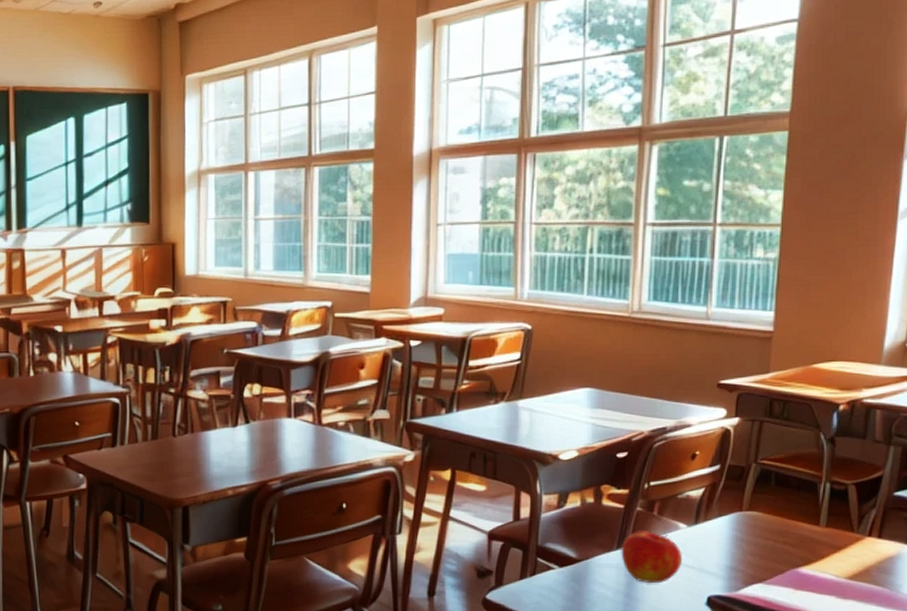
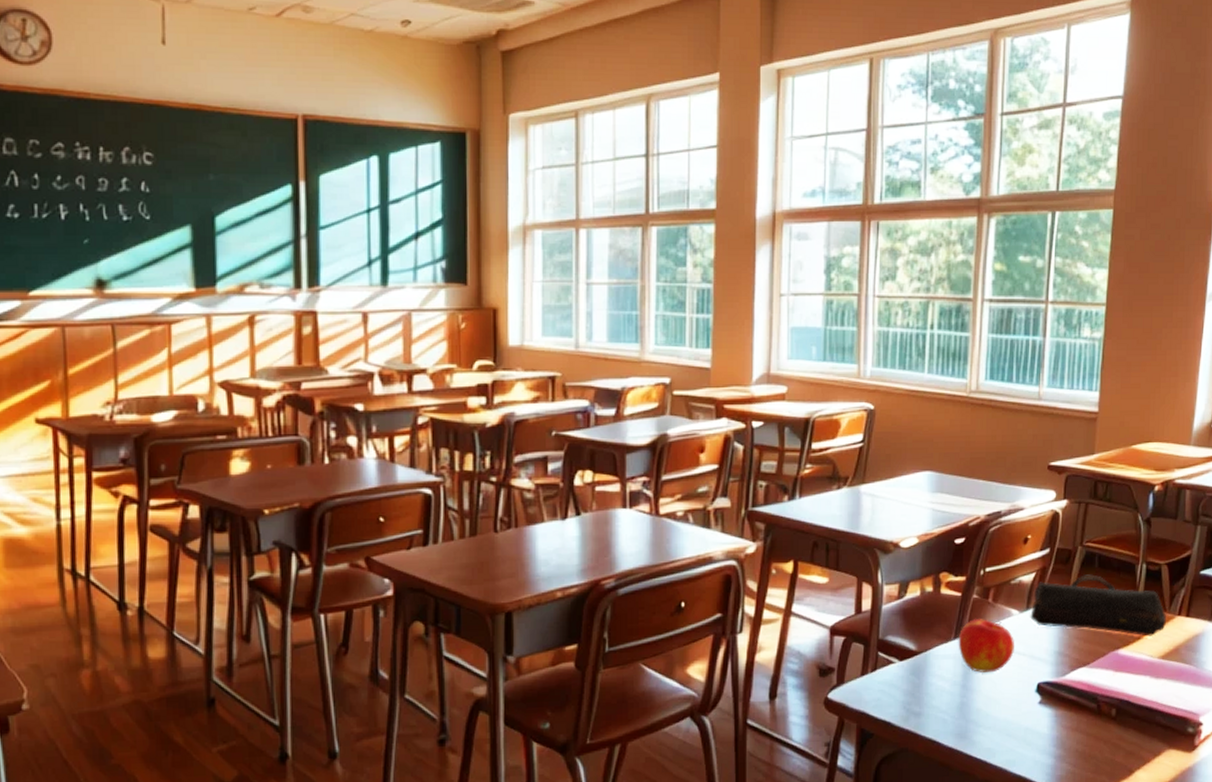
pencil case: none [699,492,854,556] -> present [1030,574,1166,637]

